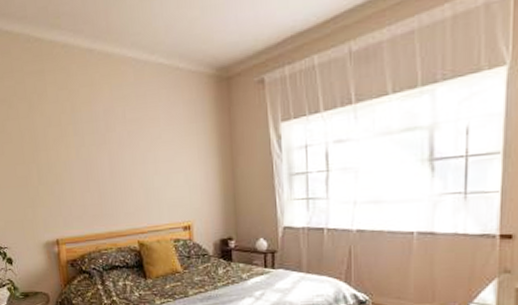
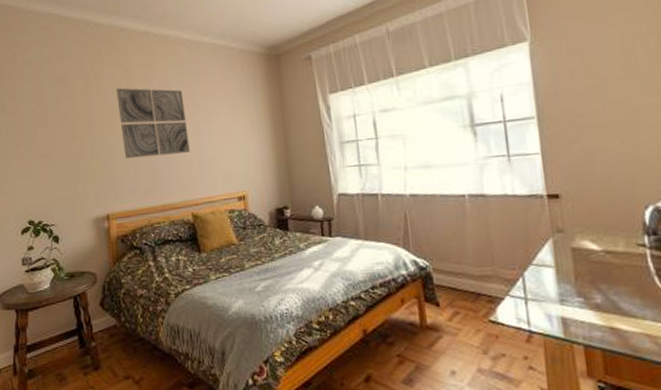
wall art: none [60,111,136,186] -> present [116,88,190,159]

